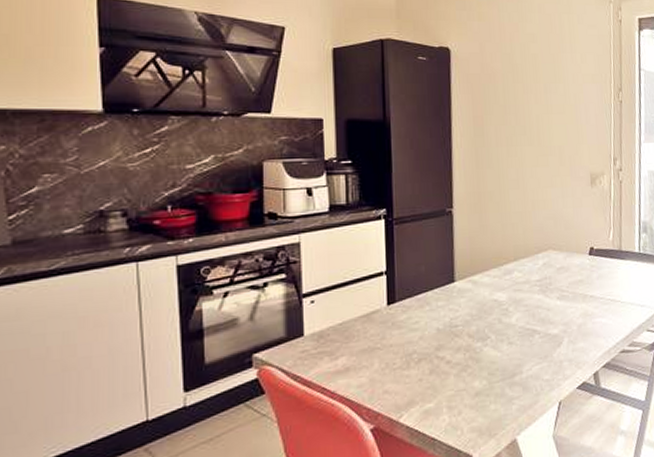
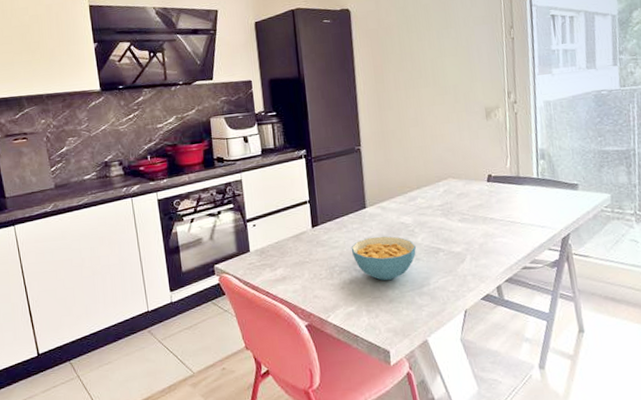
cereal bowl: none [433,315,509,370] -> present [351,236,416,281]

